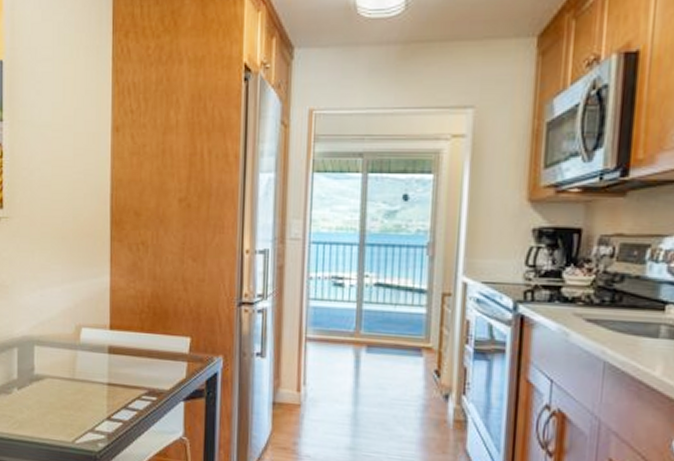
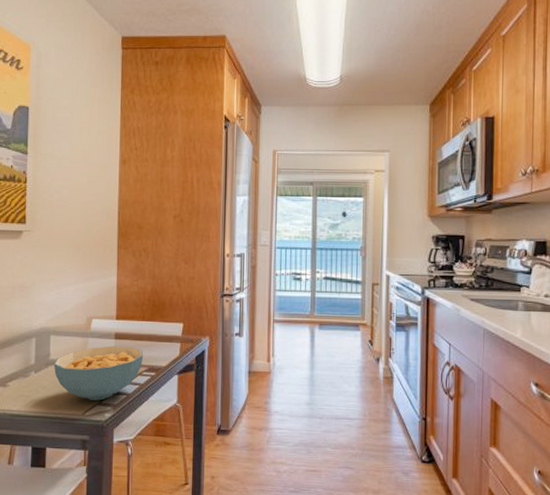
cereal bowl: none [38,361,143,427] -> present [53,345,144,401]

